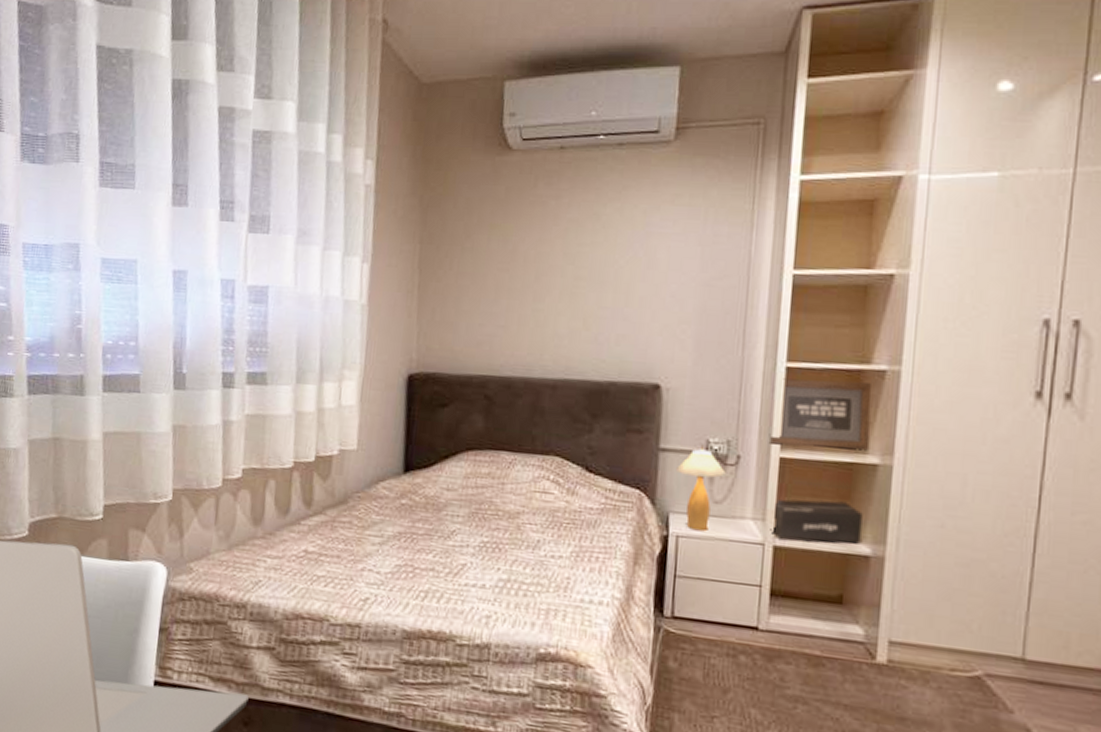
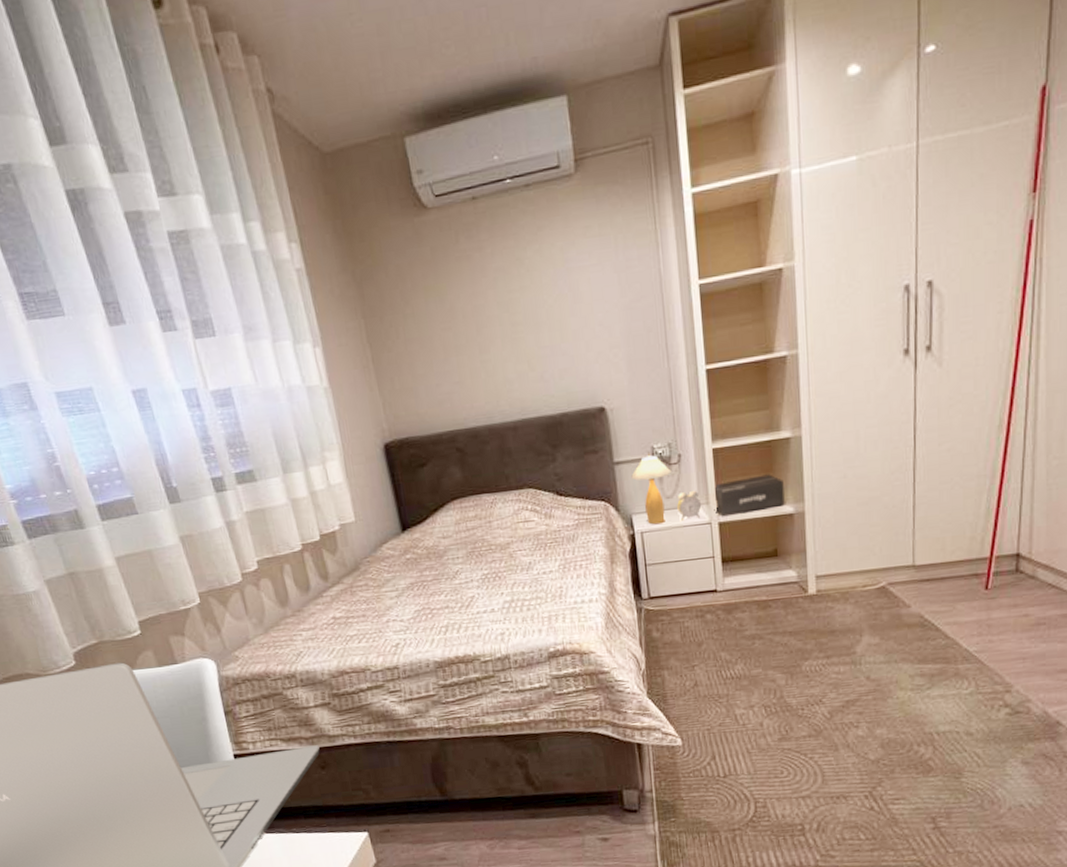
alarm clock: none [725,500,756,535] -> present [677,490,702,522]
picture frame: present [768,378,872,451] -> none [701,370,782,439]

